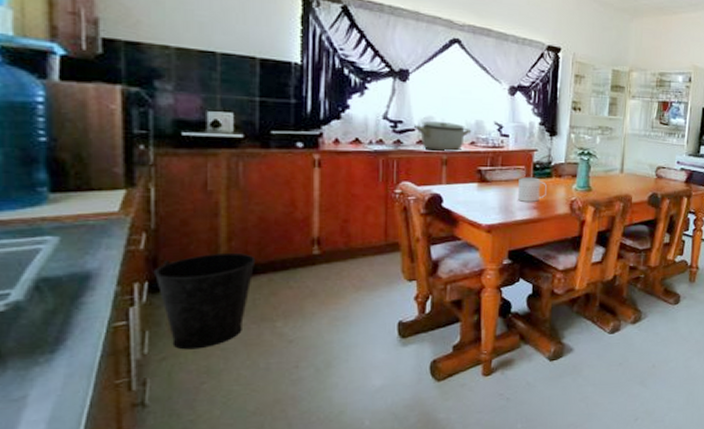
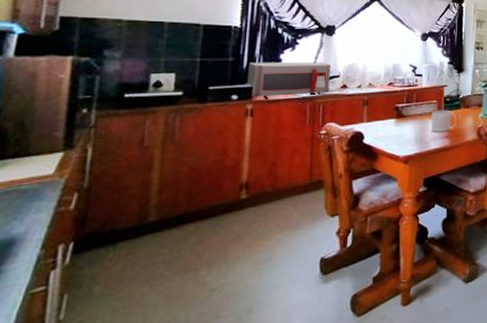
bucket: present [153,252,256,350] -> none [80,204,185,311]
microwave: none [313,106,406,150] -> present [247,62,332,99]
cooking pot: present [414,121,471,151] -> none [339,68,389,93]

